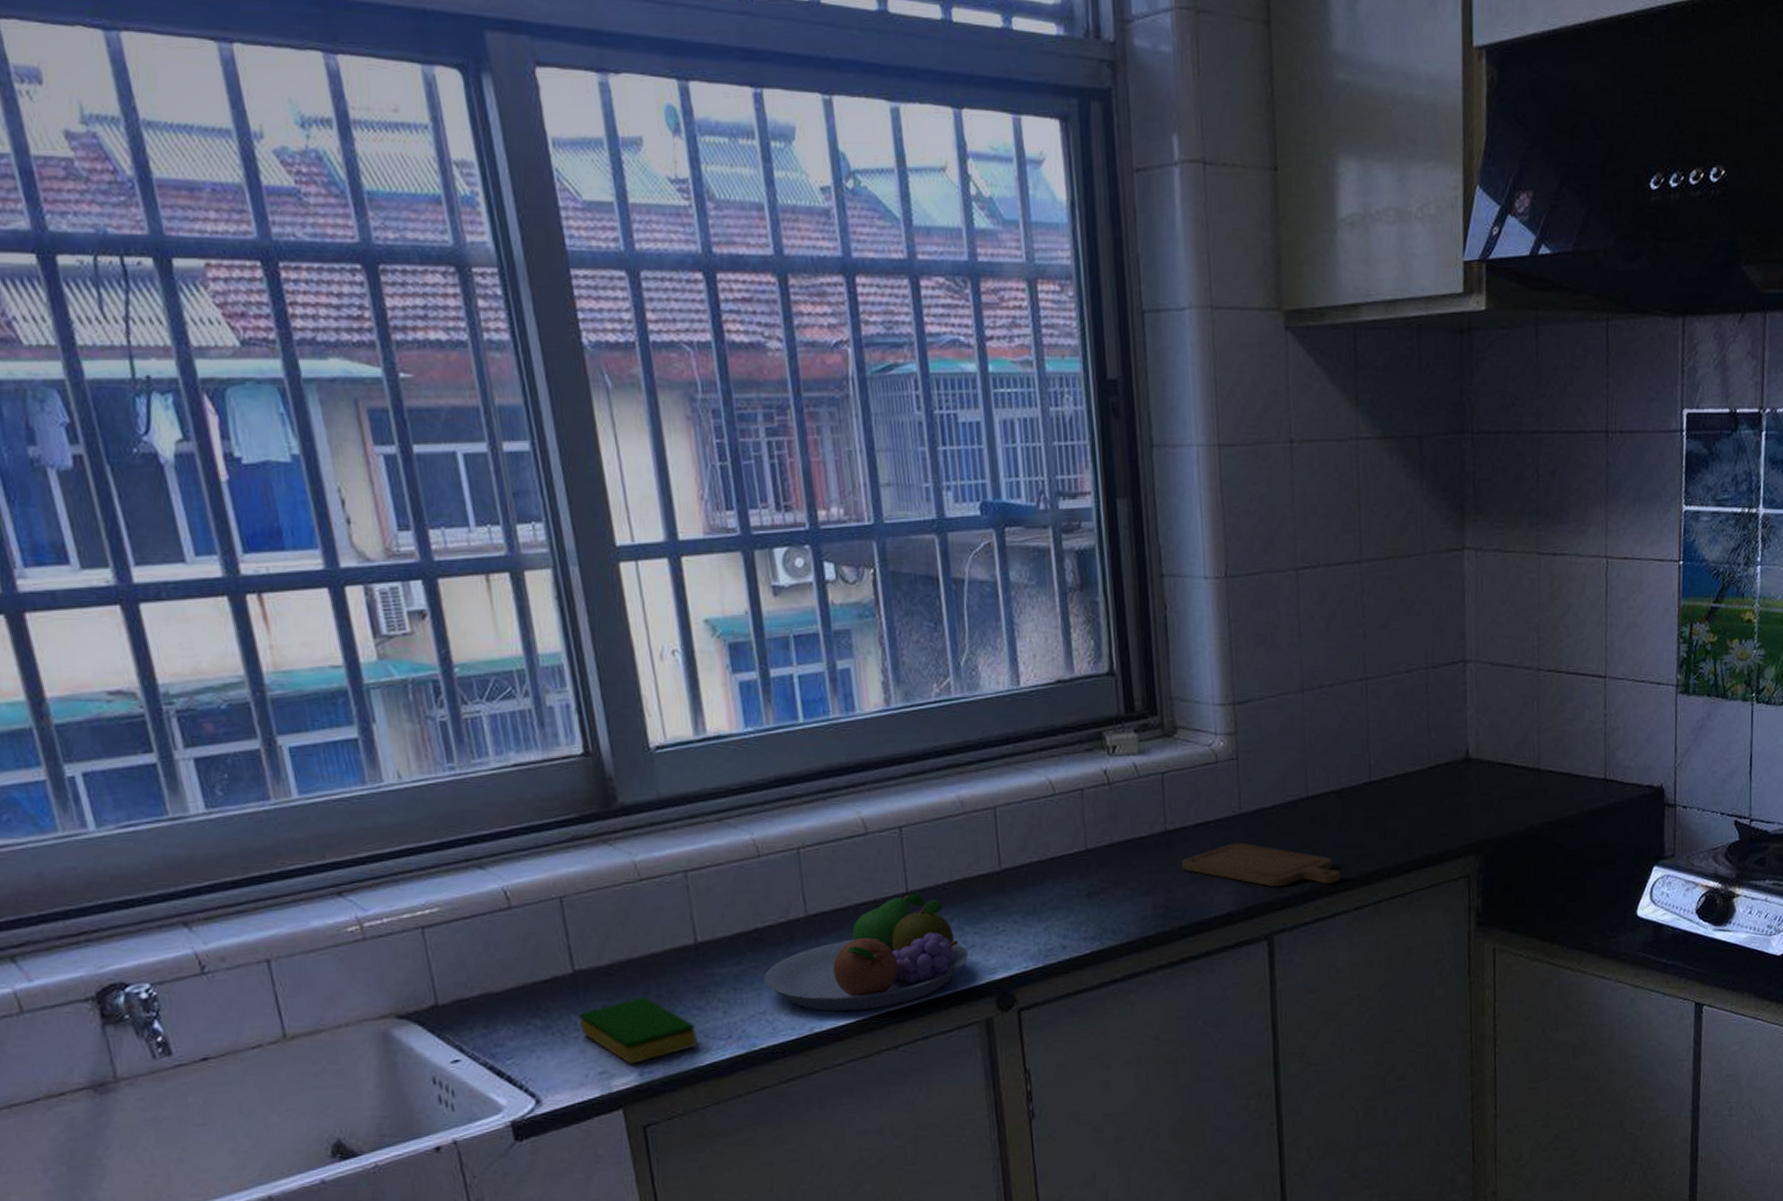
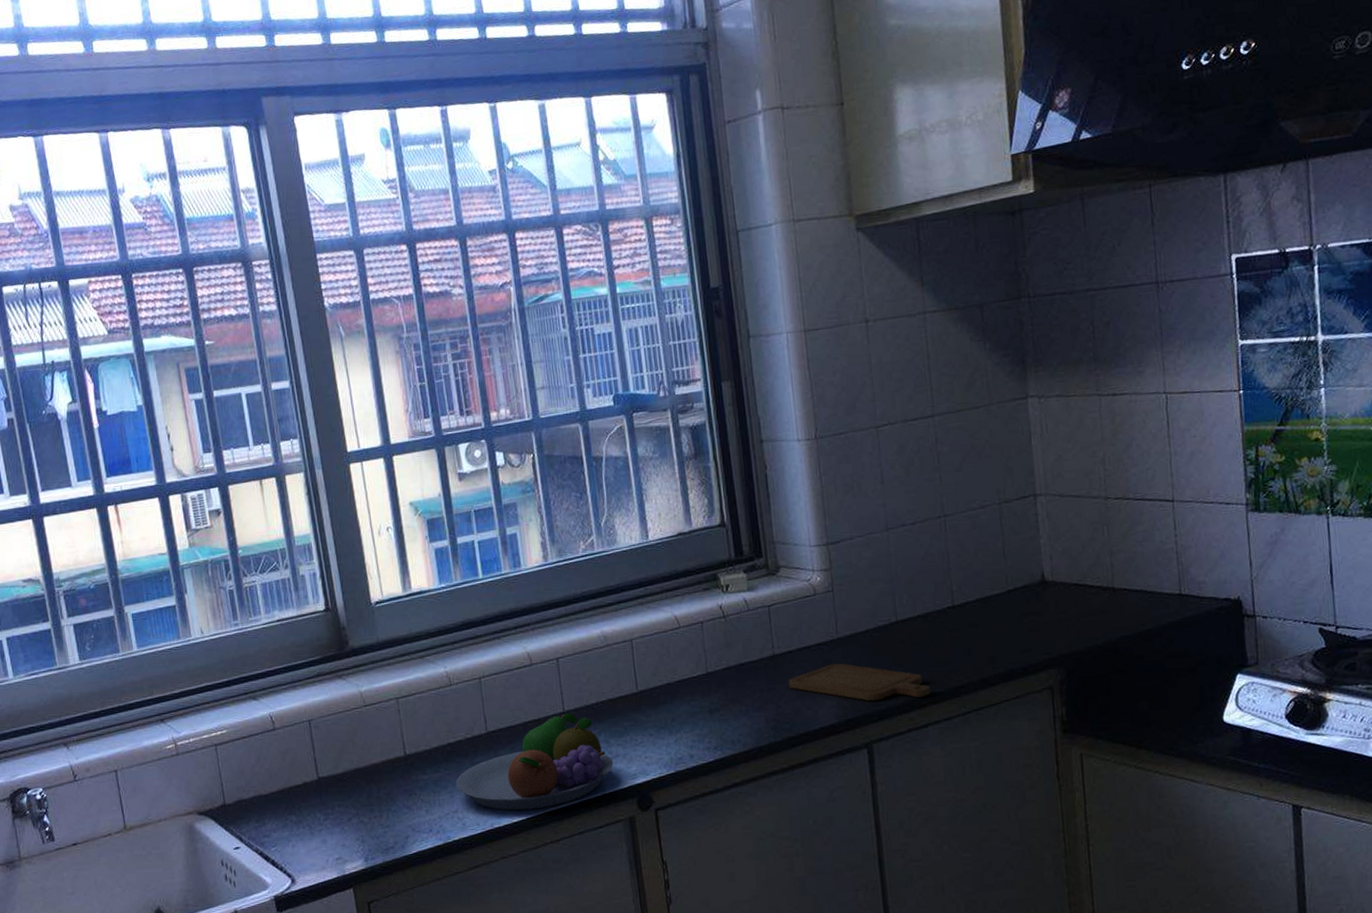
dish sponge: present [579,997,697,1064] -> none [322,798,407,852]

